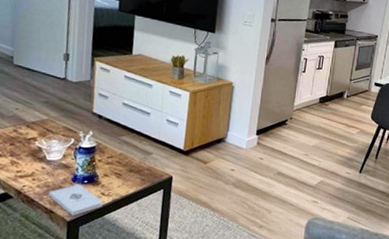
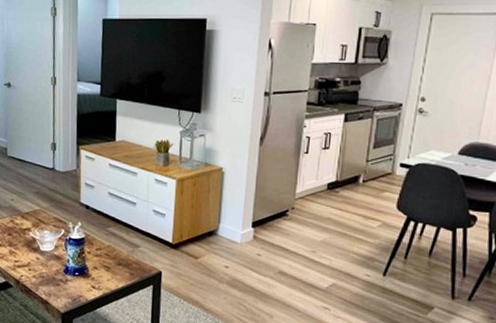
notepad: present [48,184,103,216] -> none [43,276,94,308]

